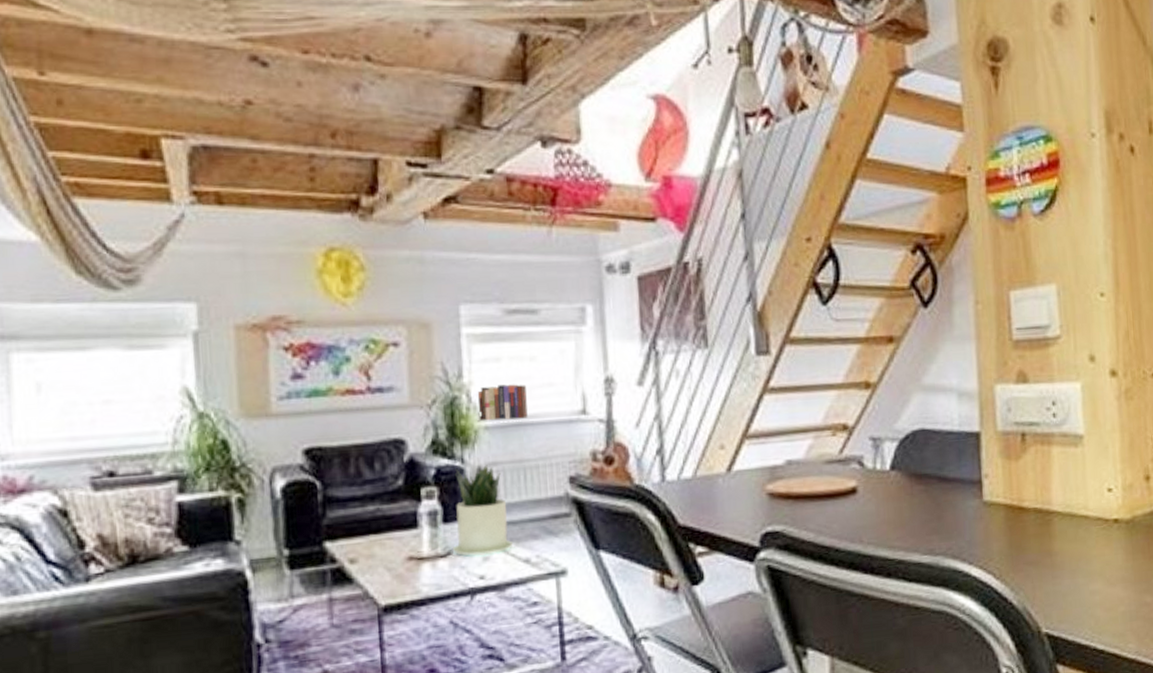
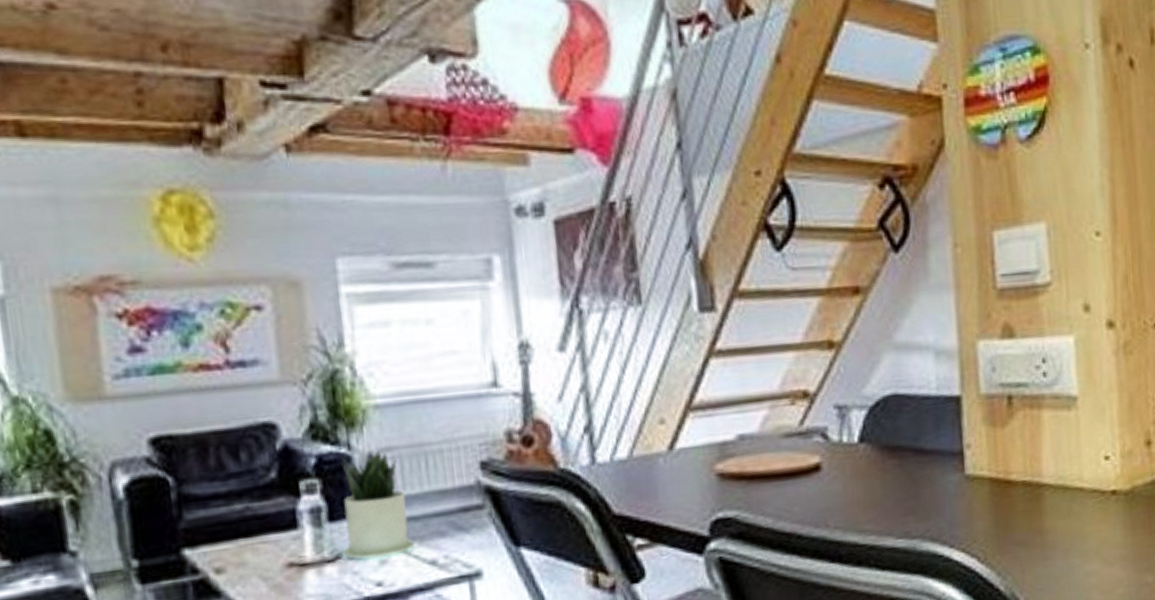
books: present [477,384,528,422] -> none [363,353,427,399]

